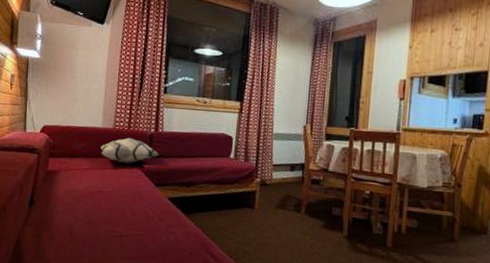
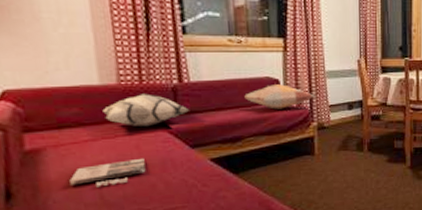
magazine: none [69,188,121,207] -> present [69,159,146,188]
decorative pillow: none [202,140,261,163] -> present [244,84,315,109]

